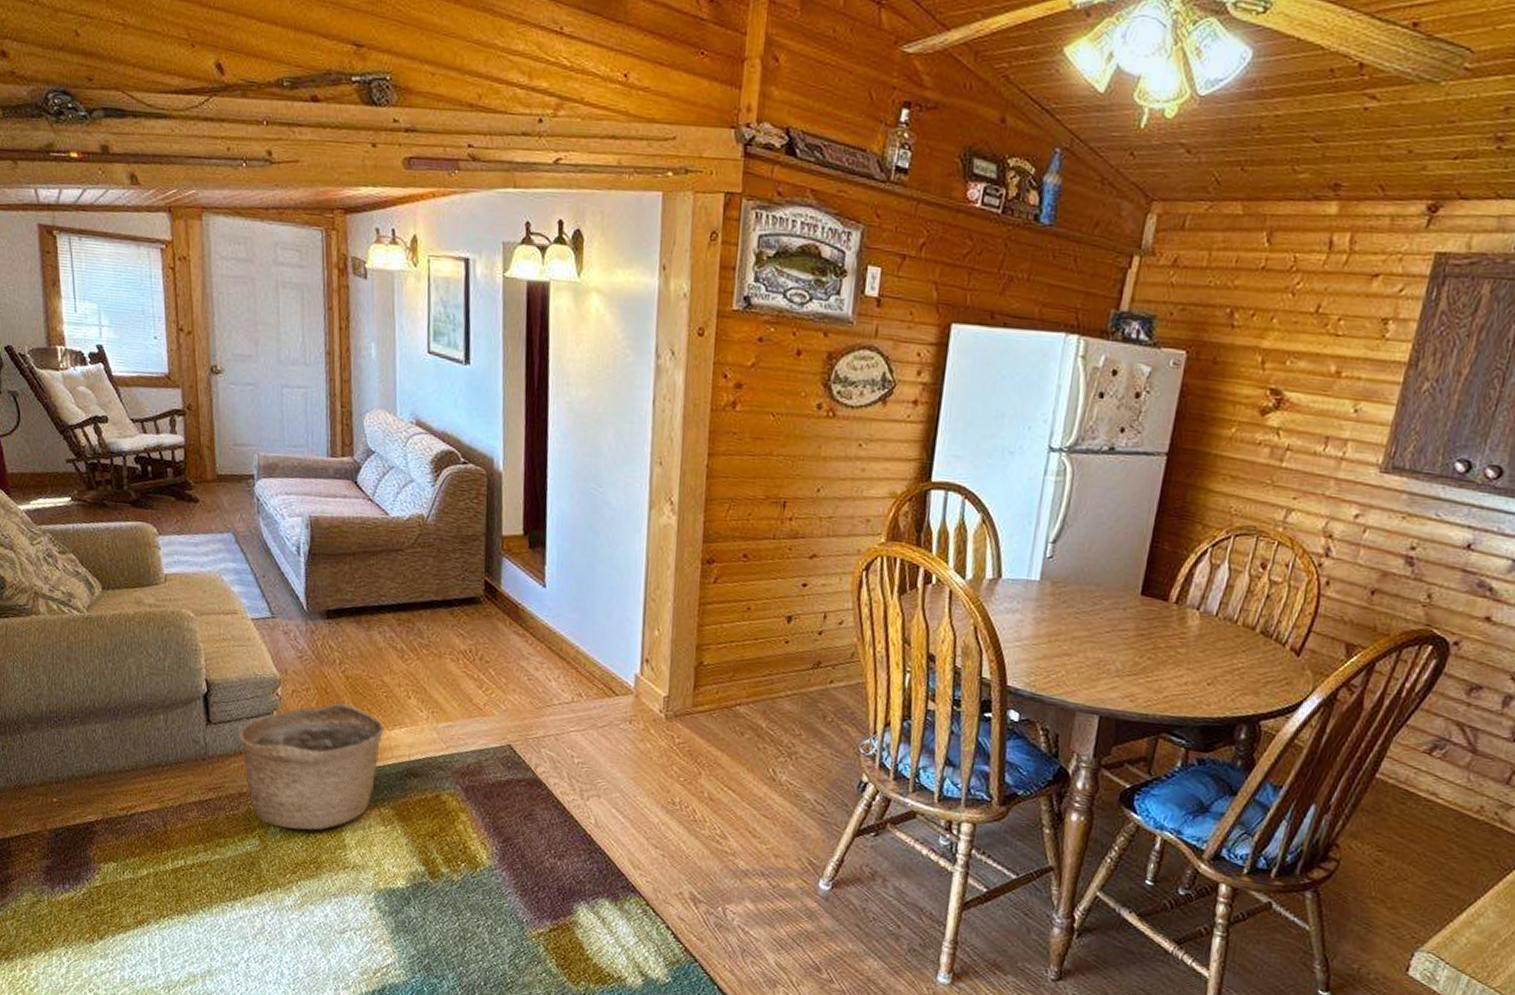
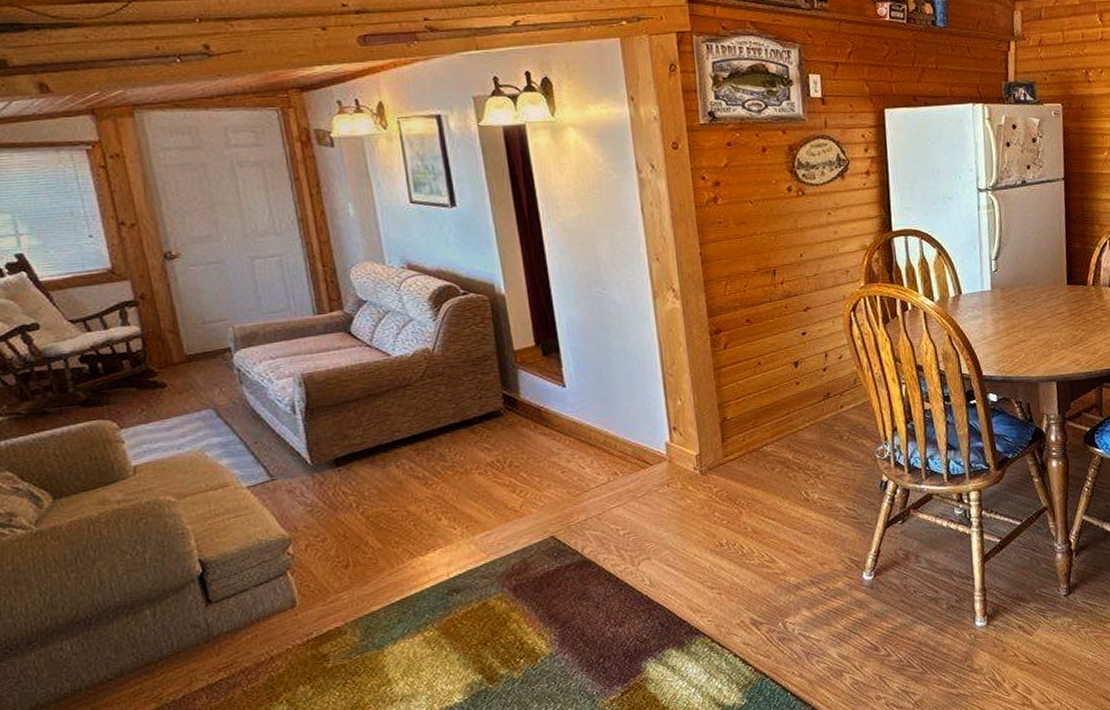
basket: present [239,702,385,830] -> none [247,542,417,685]

